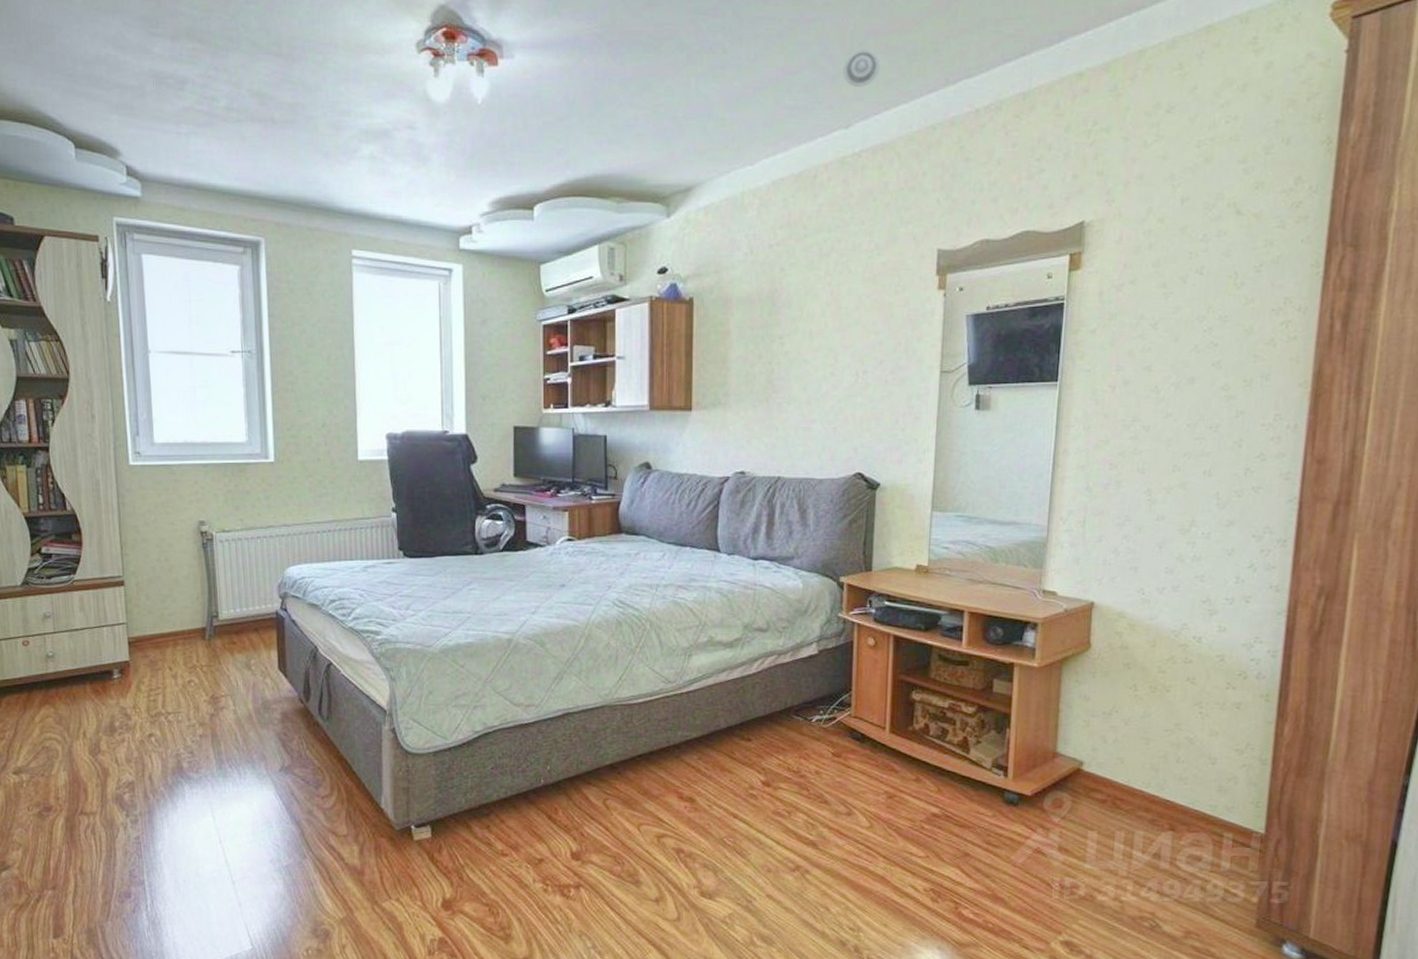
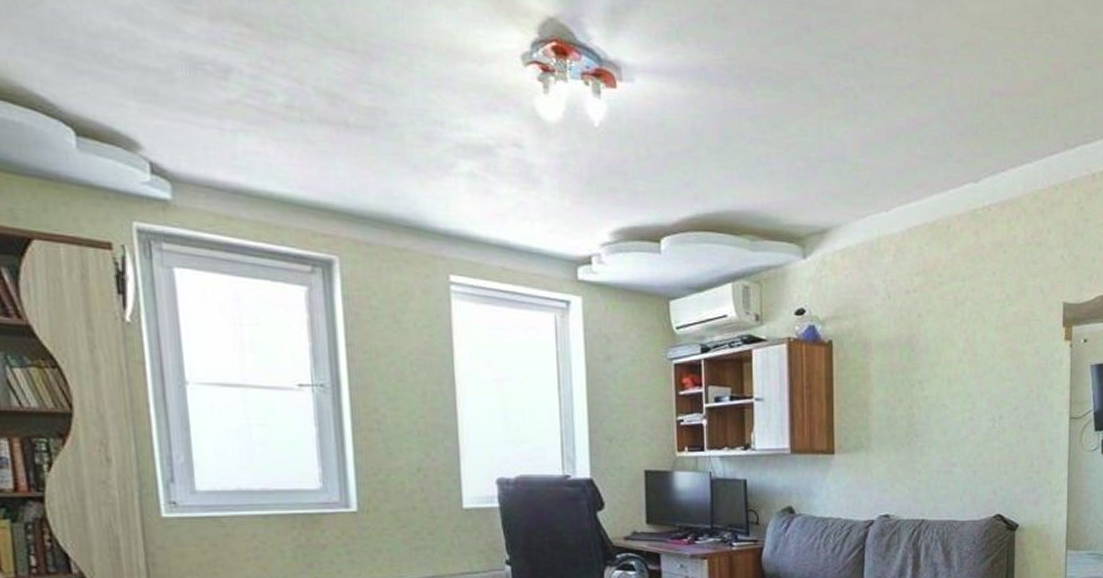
smoke detector: present [842,48,881,87] -> none [971,107,1006,144]

